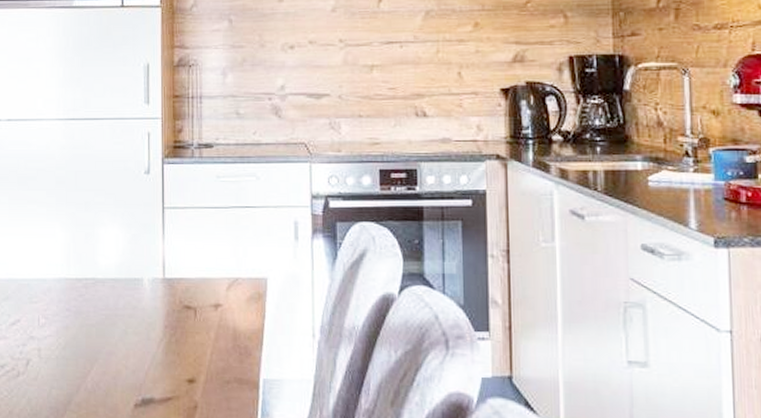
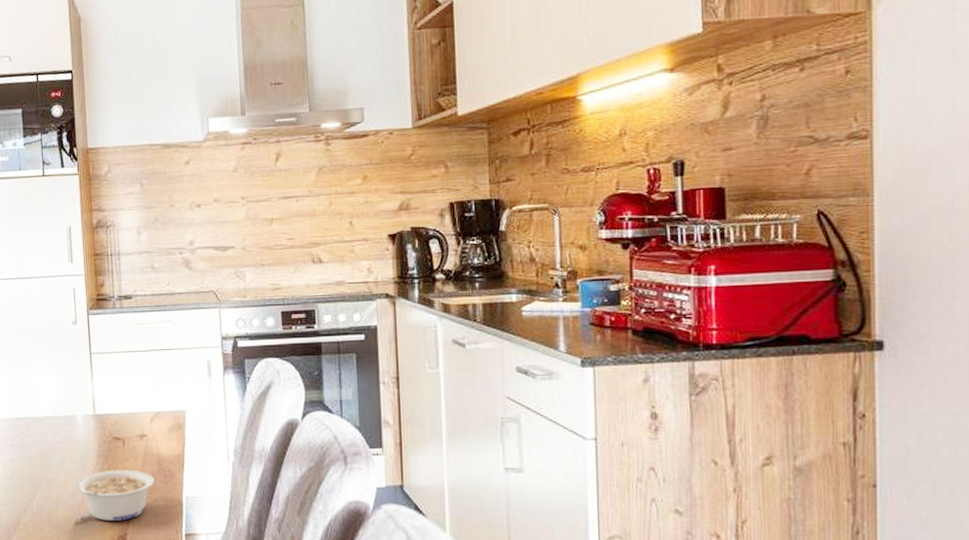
legume: none [139,343,228,405] -> present [76,469,155,521]

